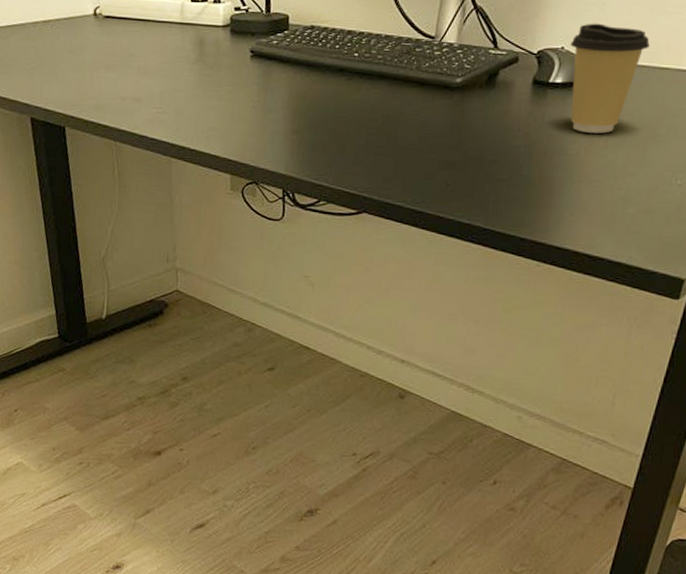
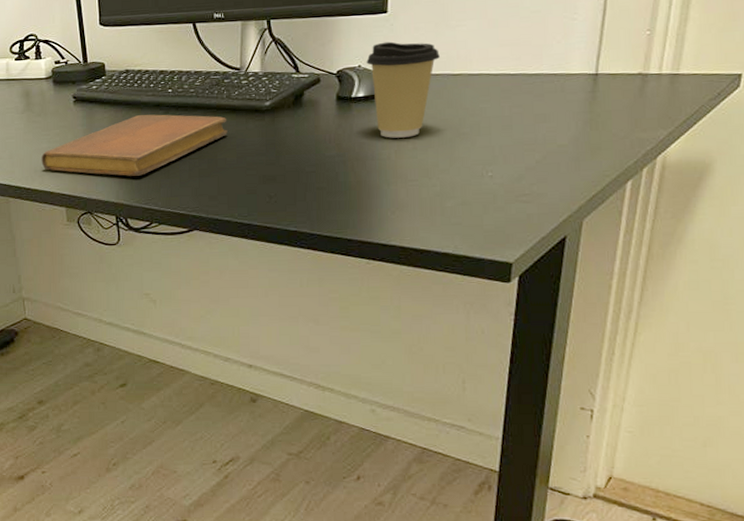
notebook: none [209,79,414,148] -> present [41,114,228,177]

